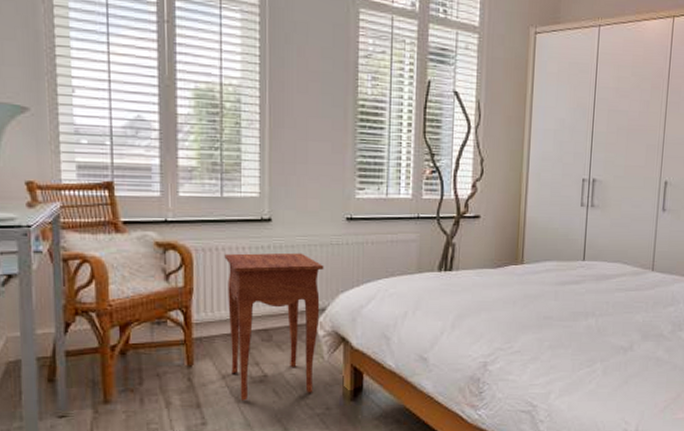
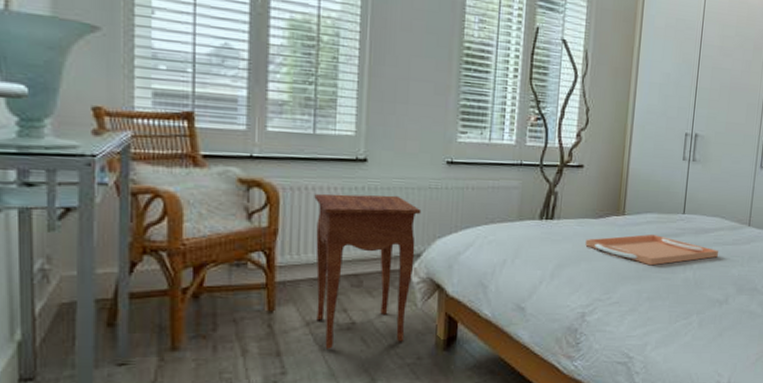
serving tray: none [485,283,622,314] -> present [585,234,719,266]

